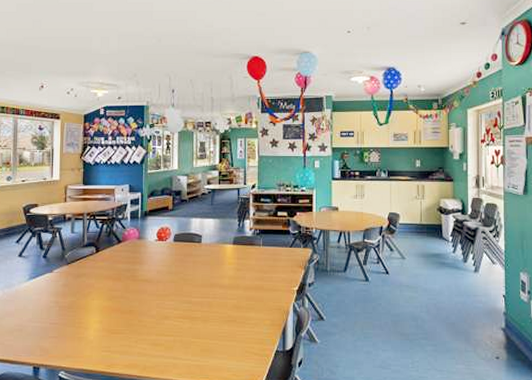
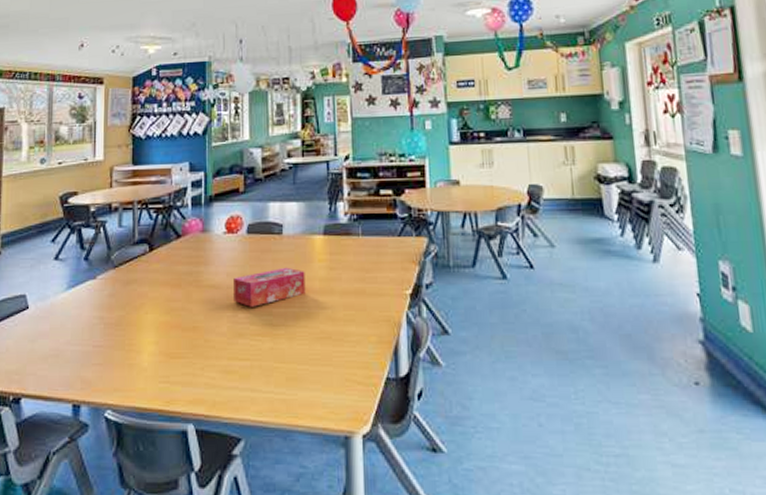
tissue box: none [162,267,218,297] -> present [234,267,306,307]

